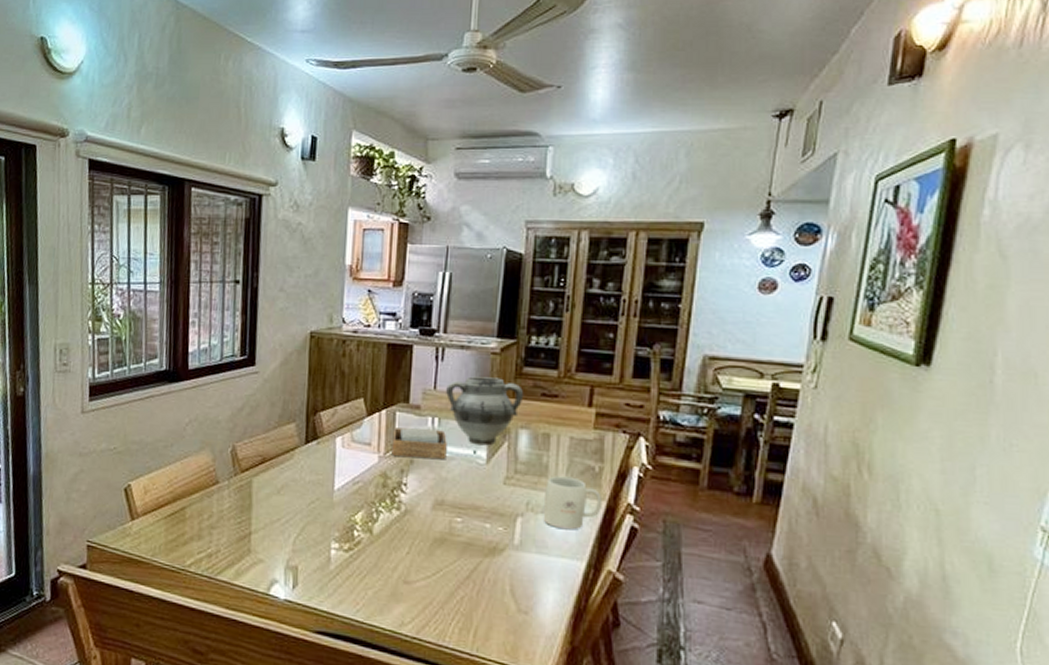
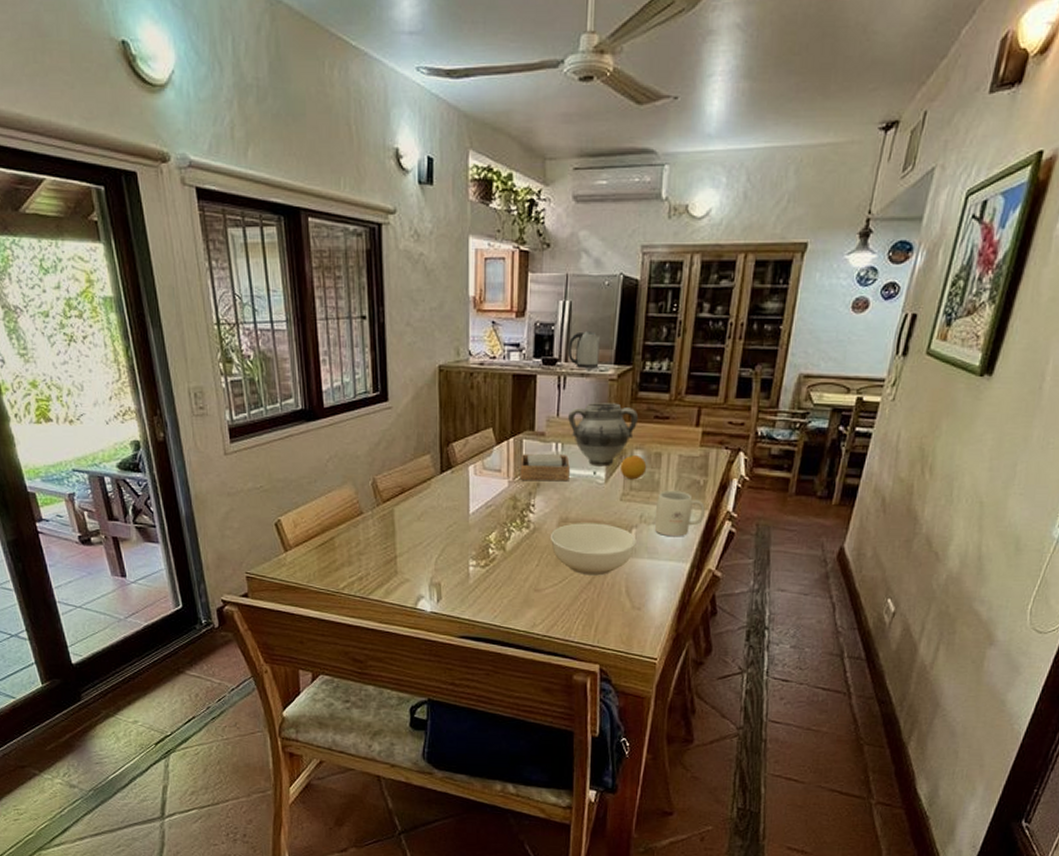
bowl: none [423,507,523,570] -> present [549,523,637,576]
kettle: none [446,303,483,341] -> present [567,331,601,369]
fruit: none [503,434,534,462] -> present [620,454,647,480]

